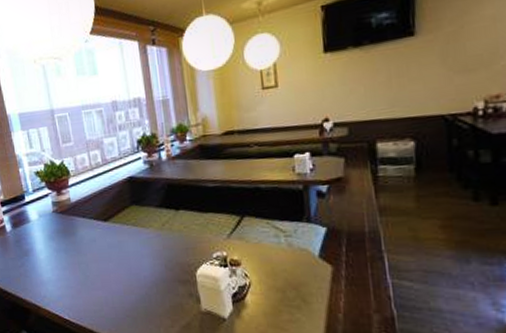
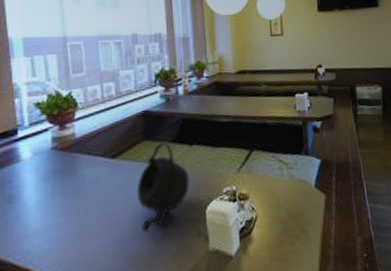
teapot: none [128,207,179,289] -> present [136,142,190,233]

